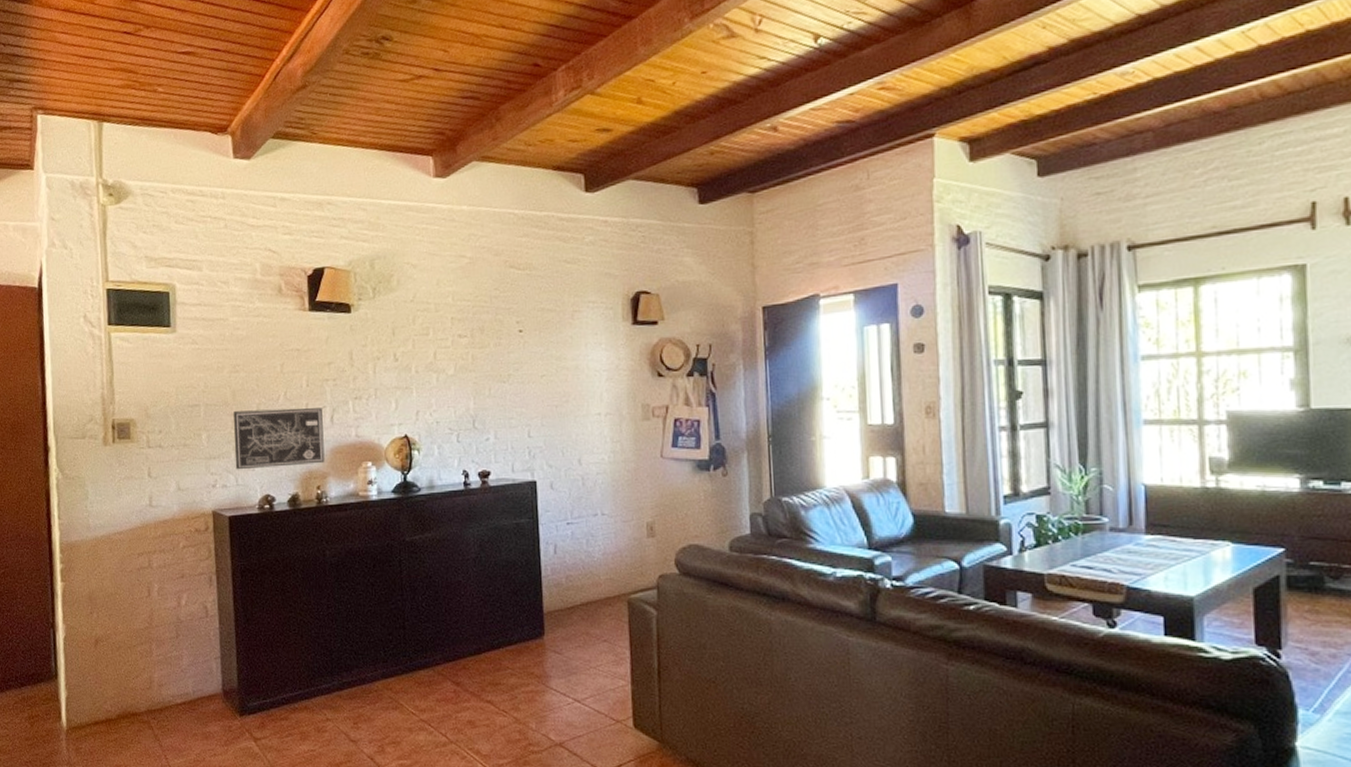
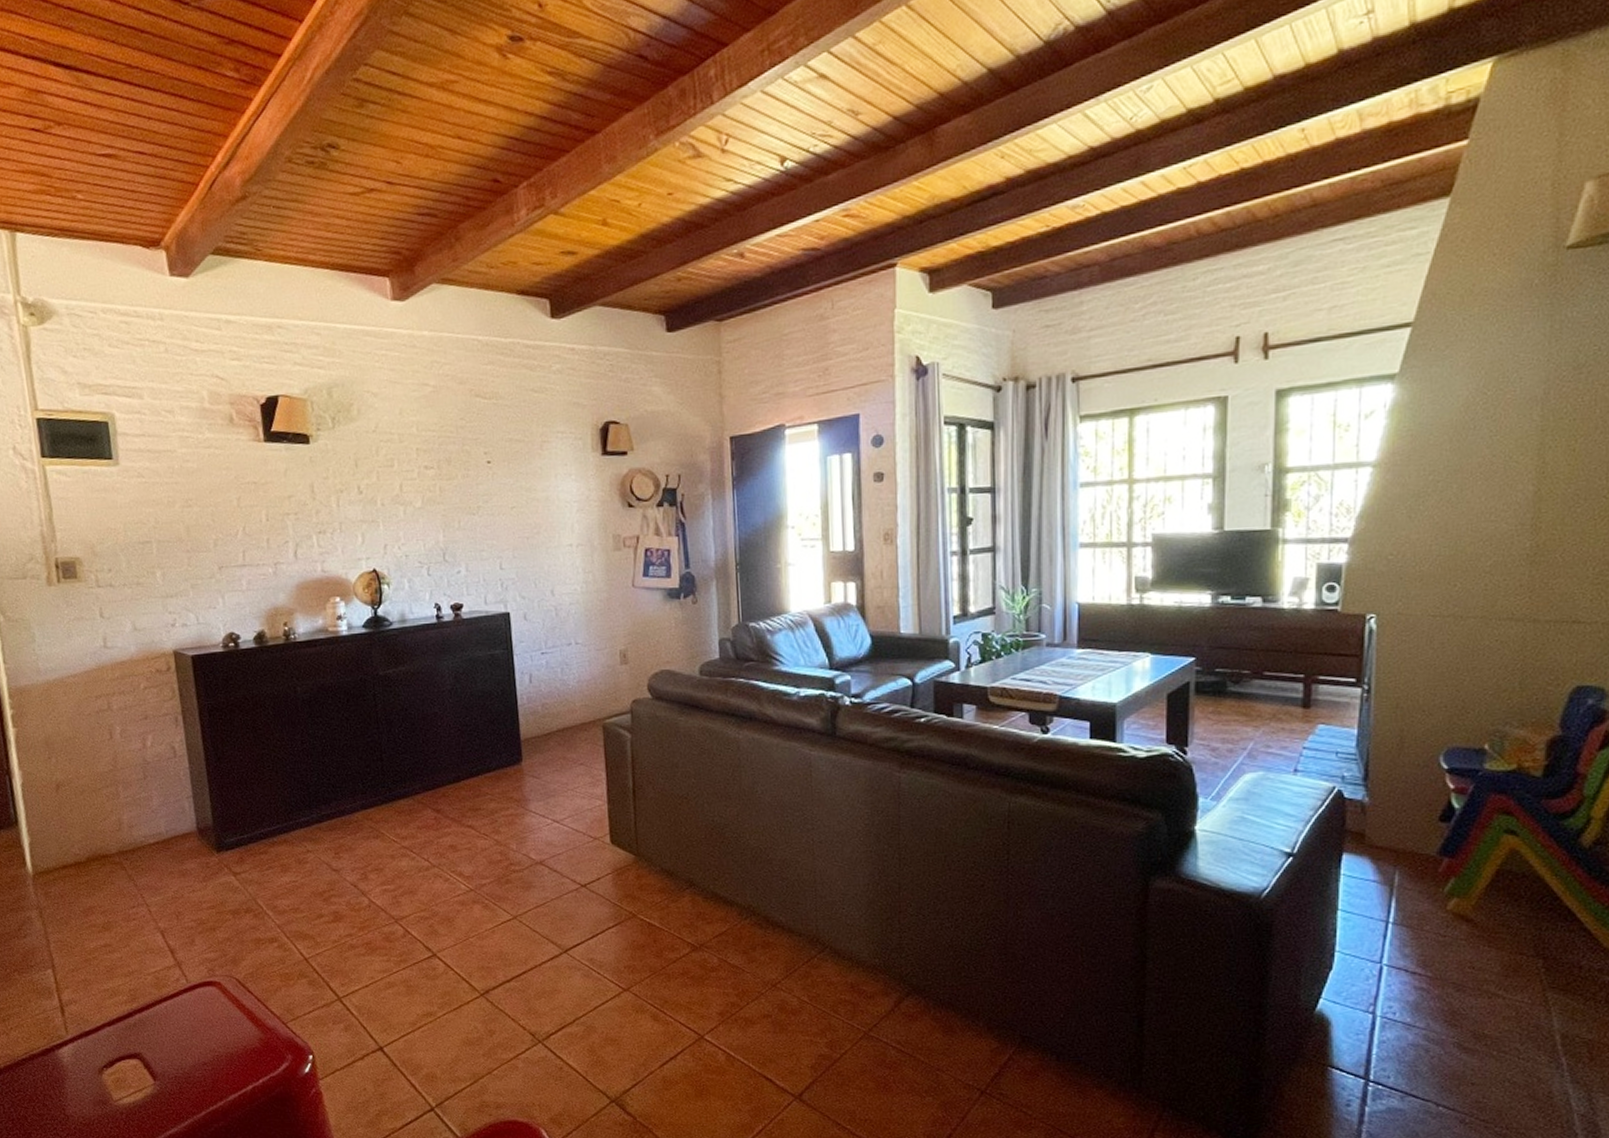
wall art: present [233,408,325,470] -> none [189,543,291,608]

